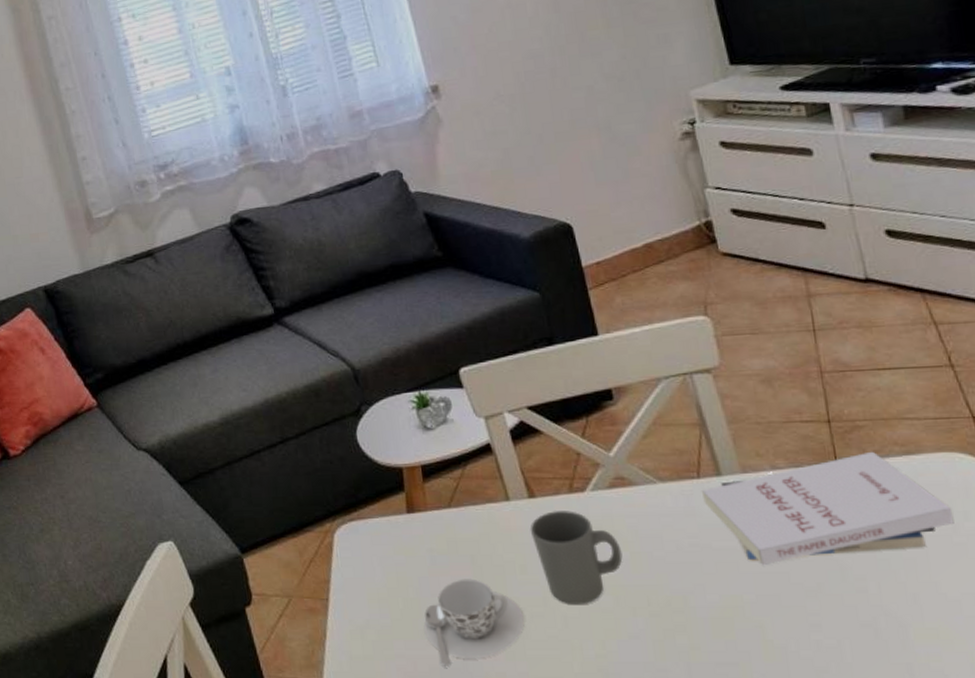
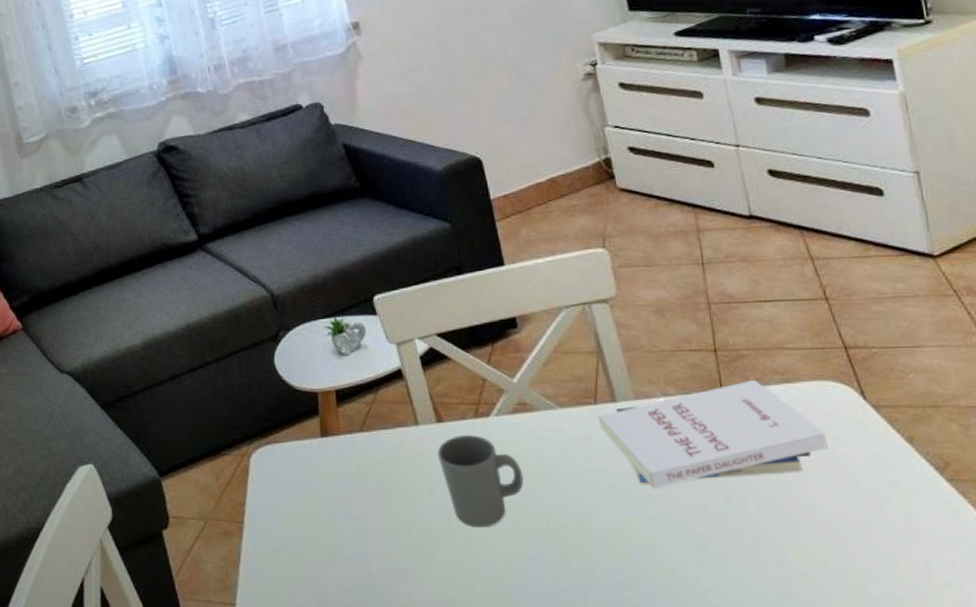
teacup: present [423,578,524,666] -> none [334,501,430,588]

